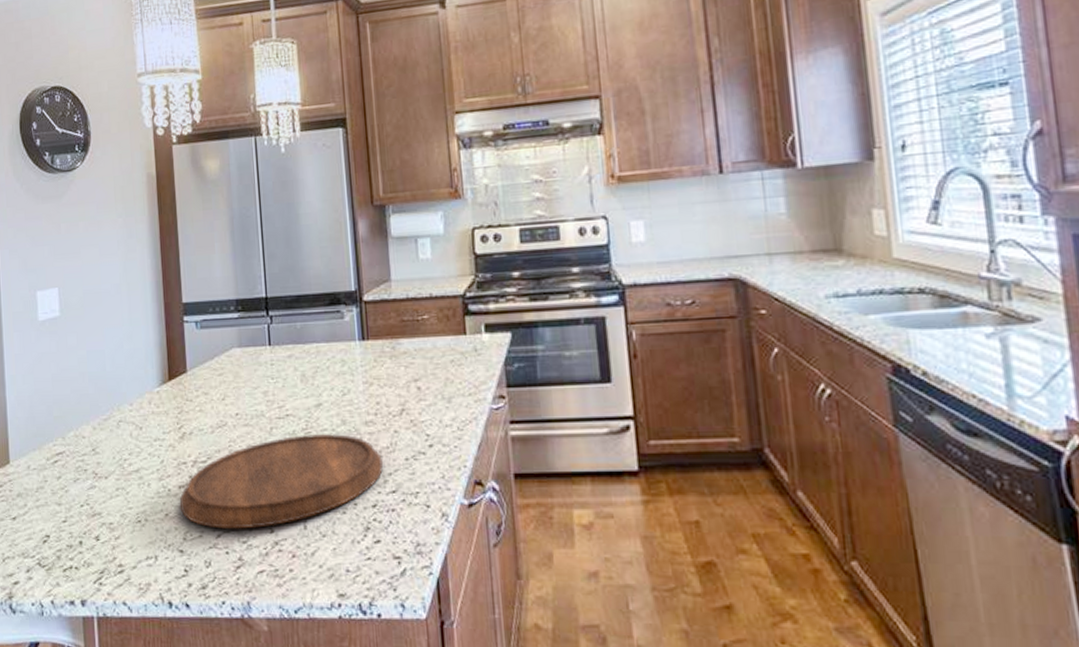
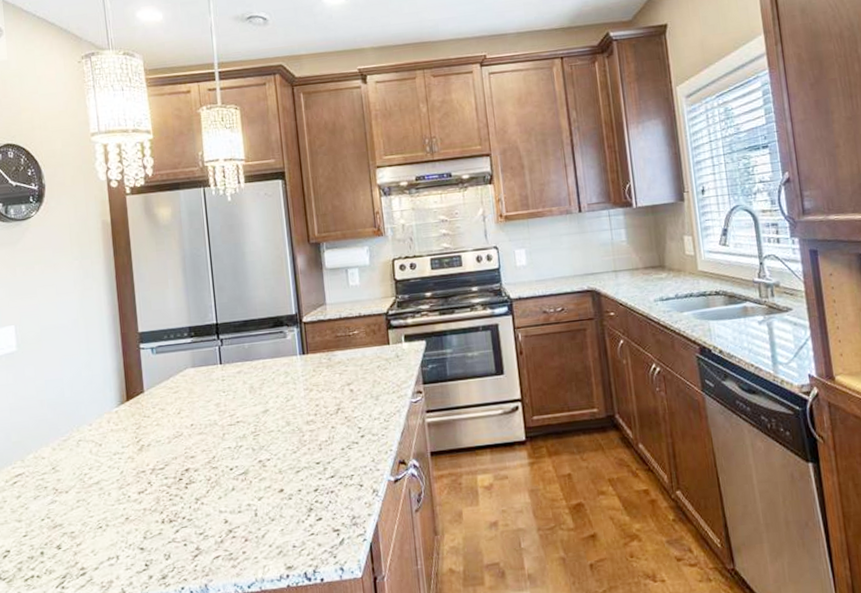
cutting board: present [180,433,383,529] -> none [140,433,323,525]

